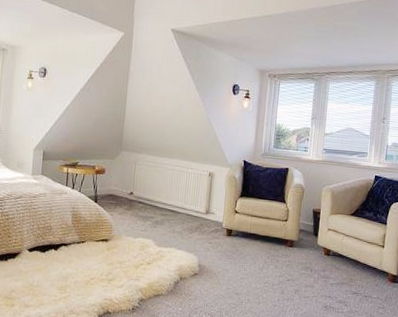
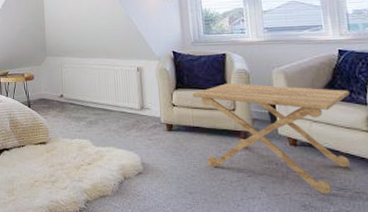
side table: none [253,196,376,297] -> present [192,83,351,194]

